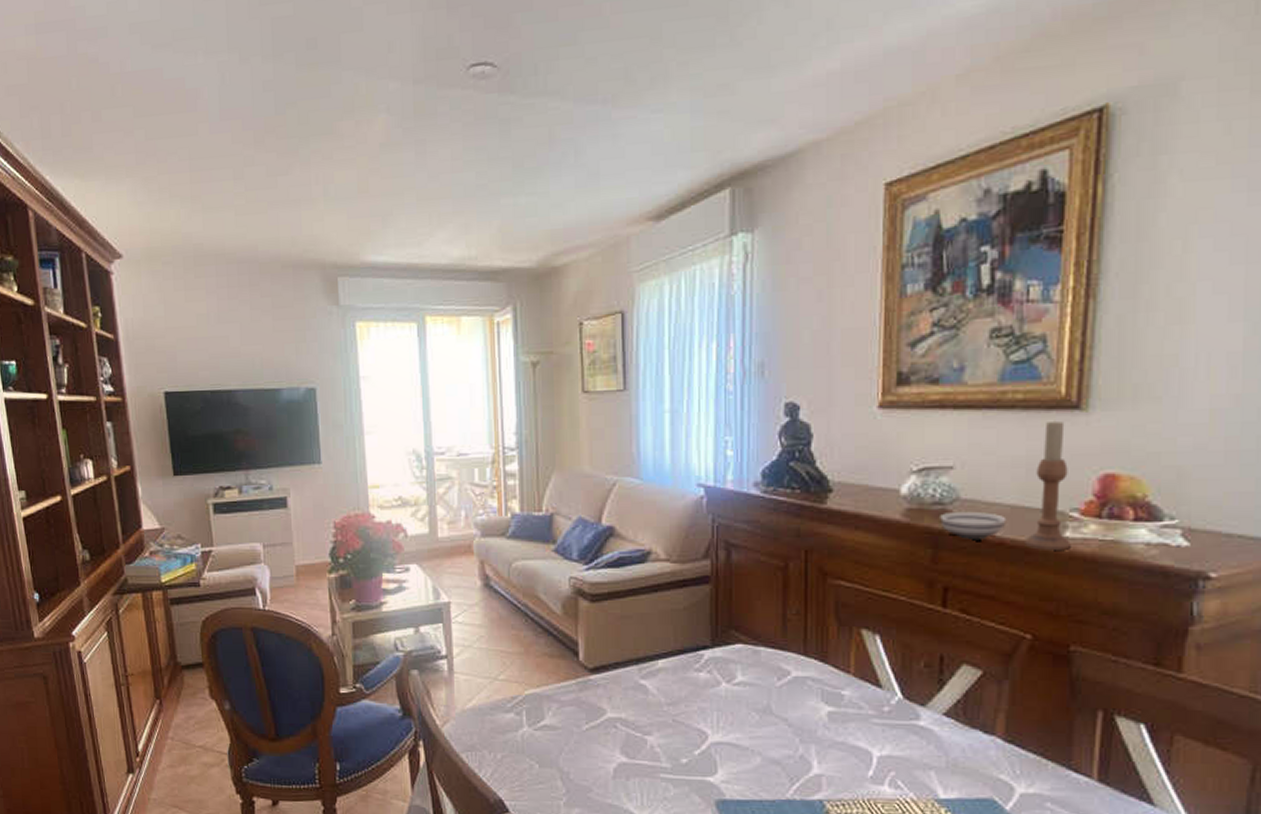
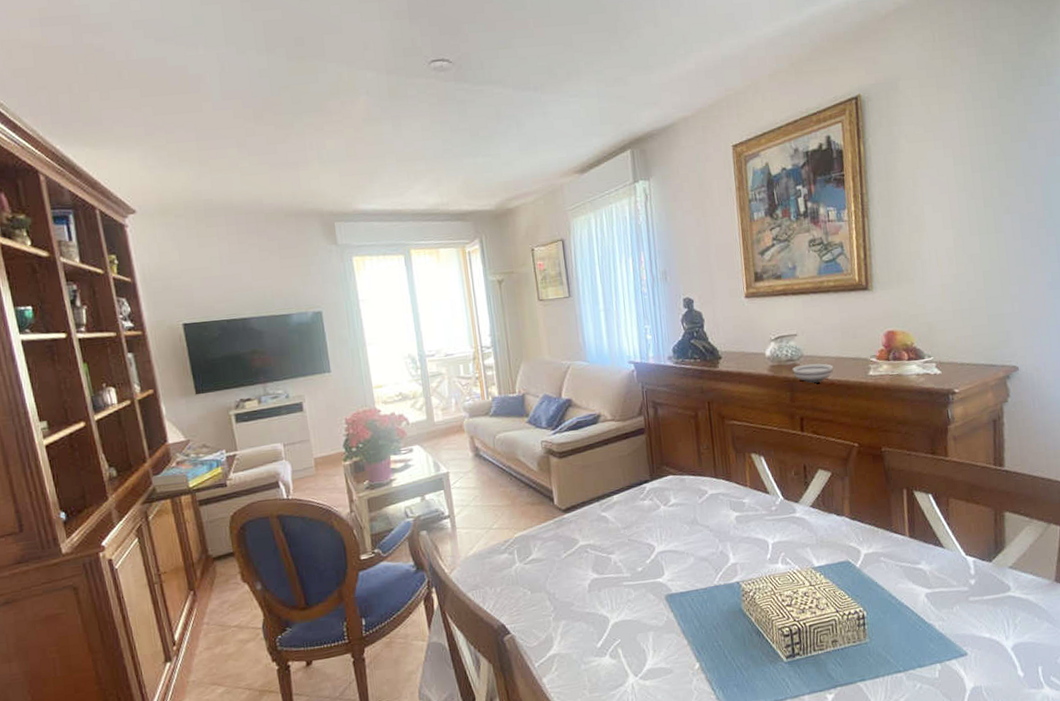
candlestick: present [1025,420,1071,552] -> none [846,298,874,386]

